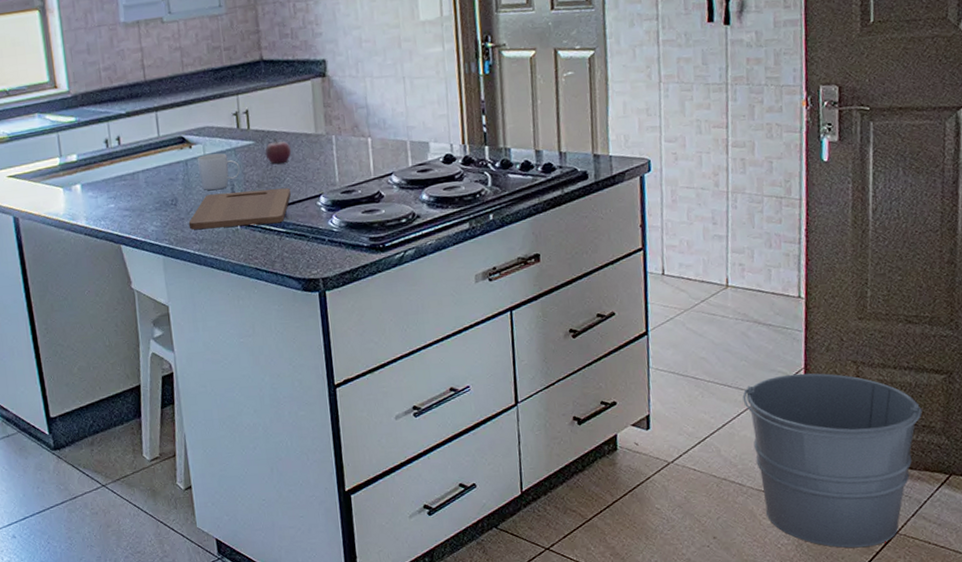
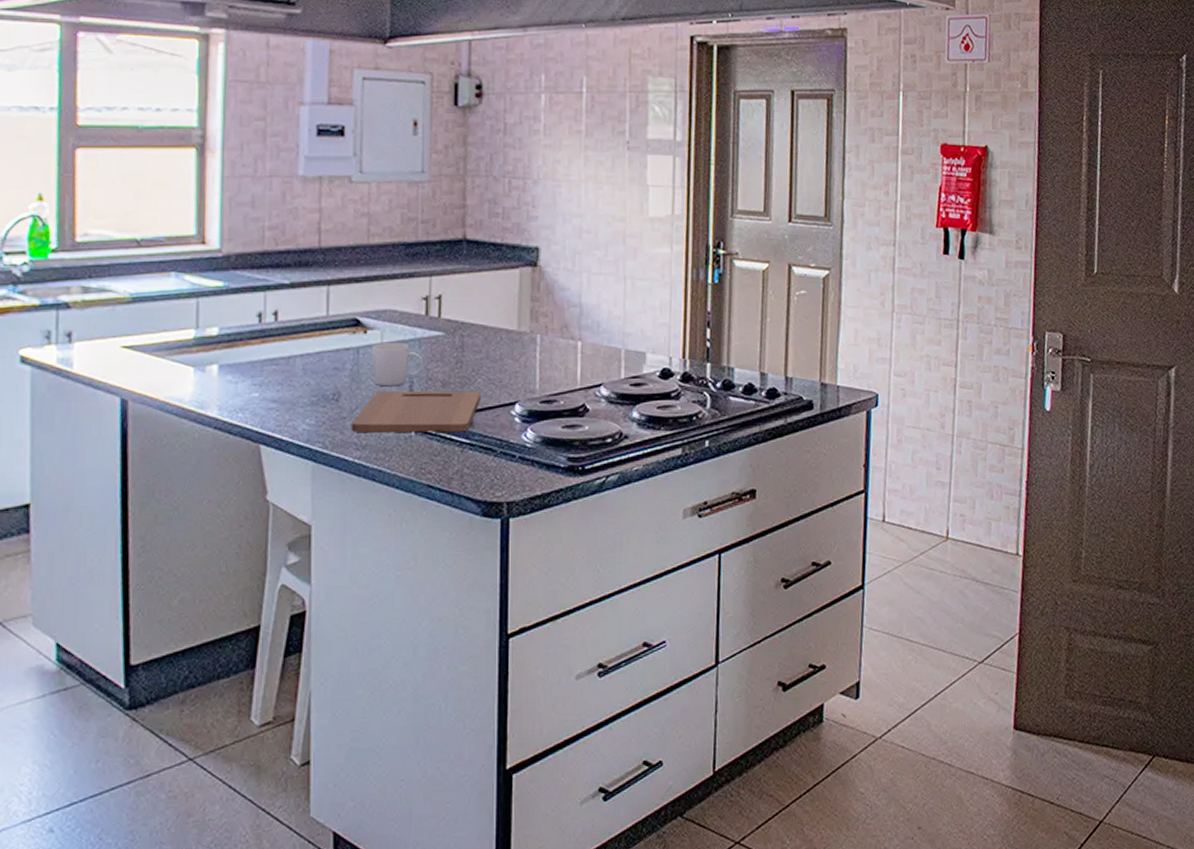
fruit: present [265,137,292,164] -> none [455,331,488,361]
bucket: present [742,373,923,549] -> none [956,638,1130,840]

